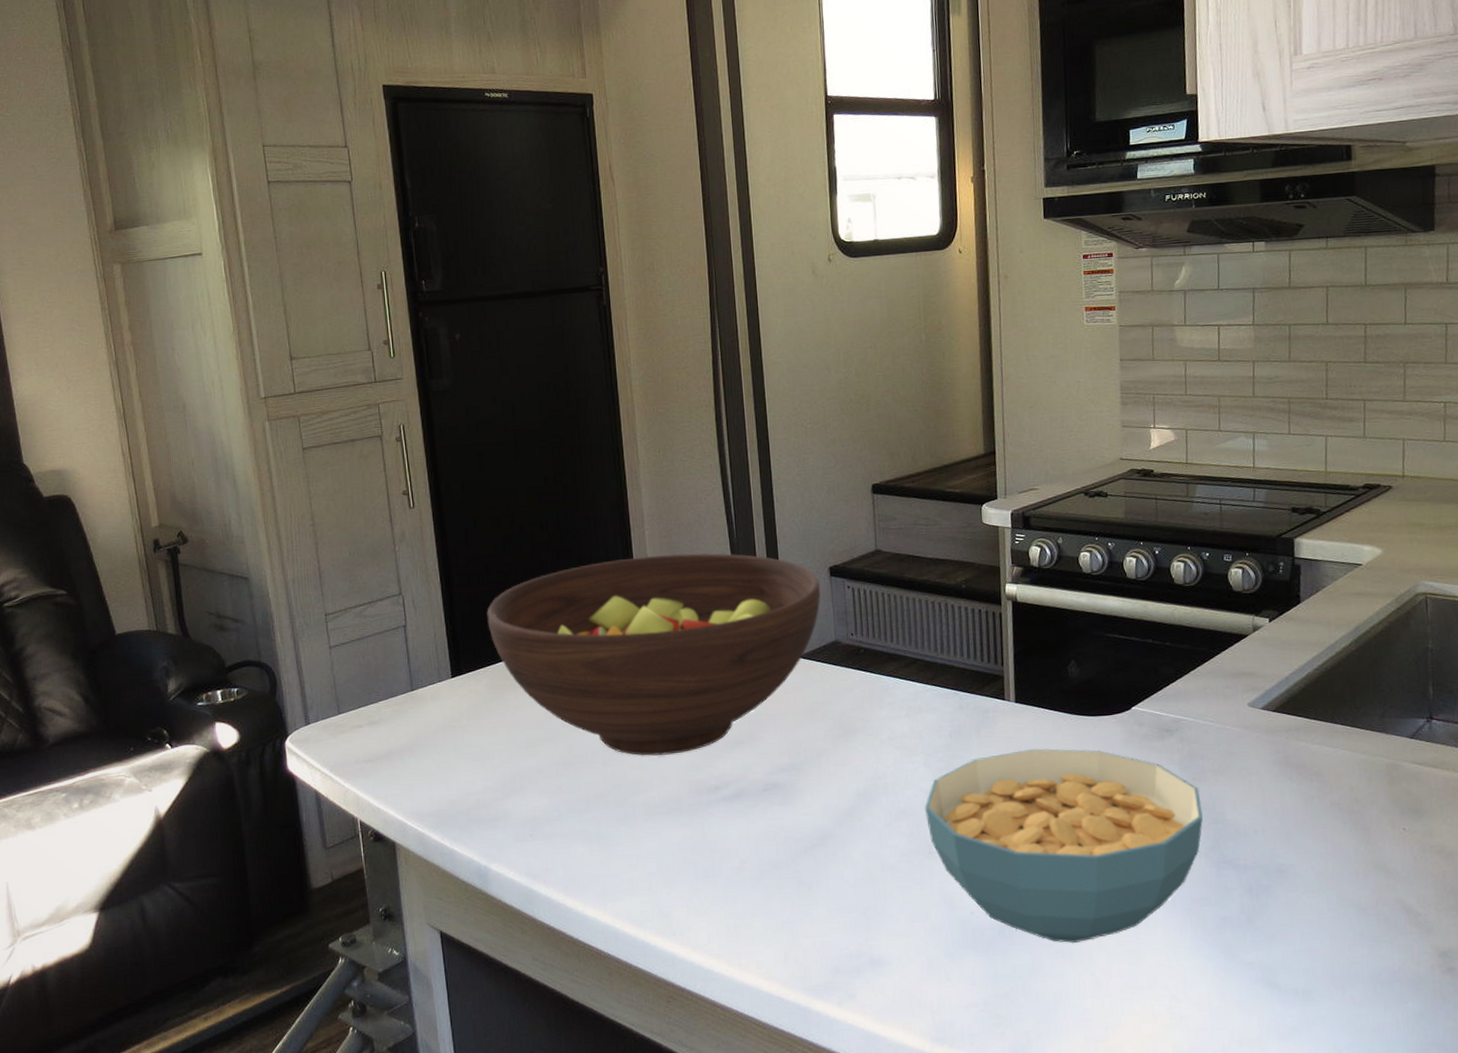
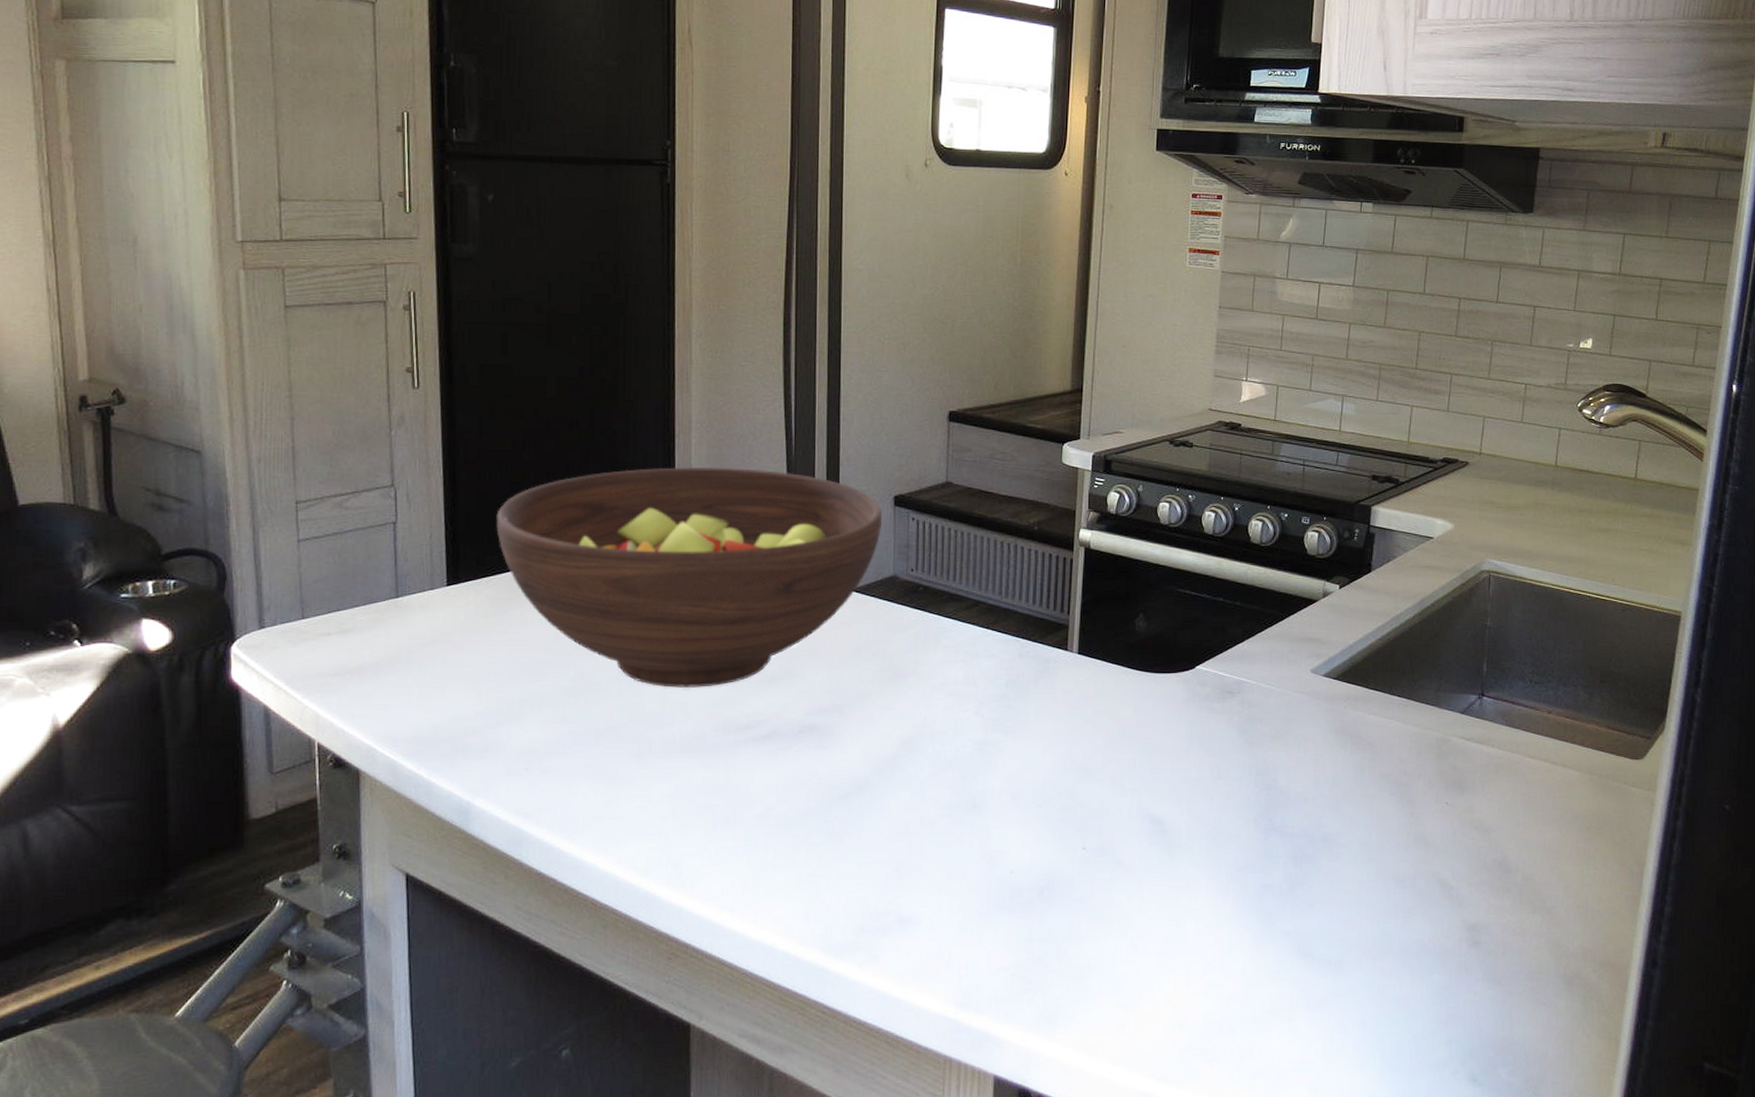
cereal bowl: present [924,748,1204,944] -> none [972,703,1256,908]

